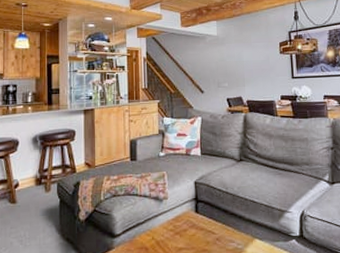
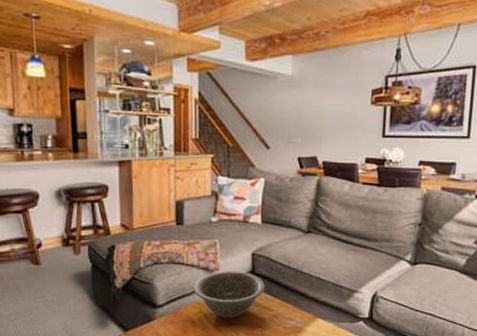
decorative bowl: none [146,198,208,244] -> present [193,271,265,319]

